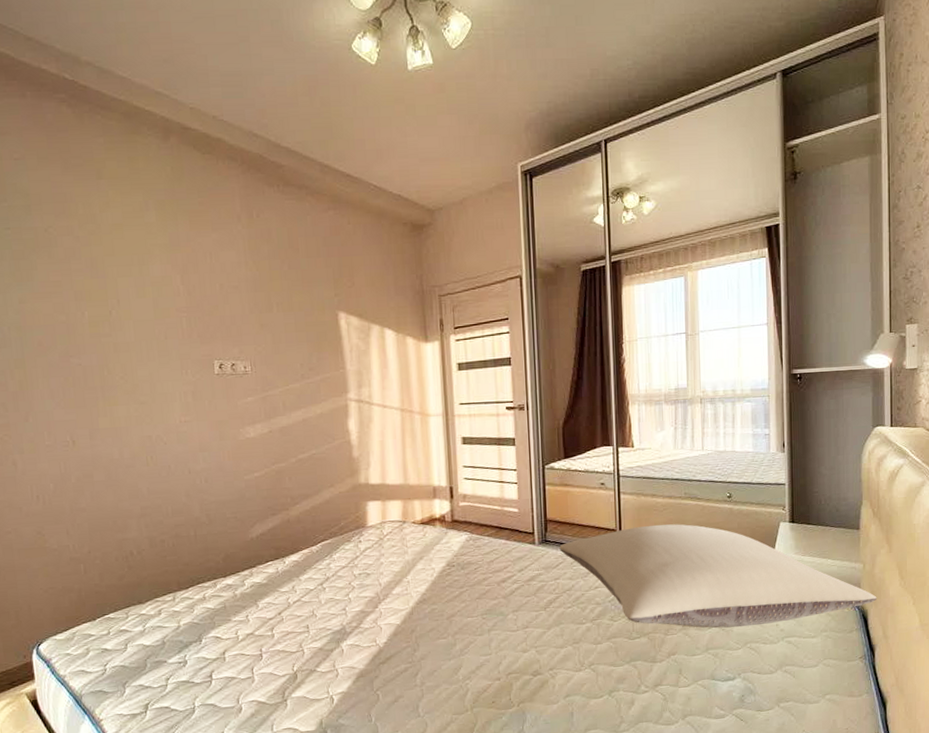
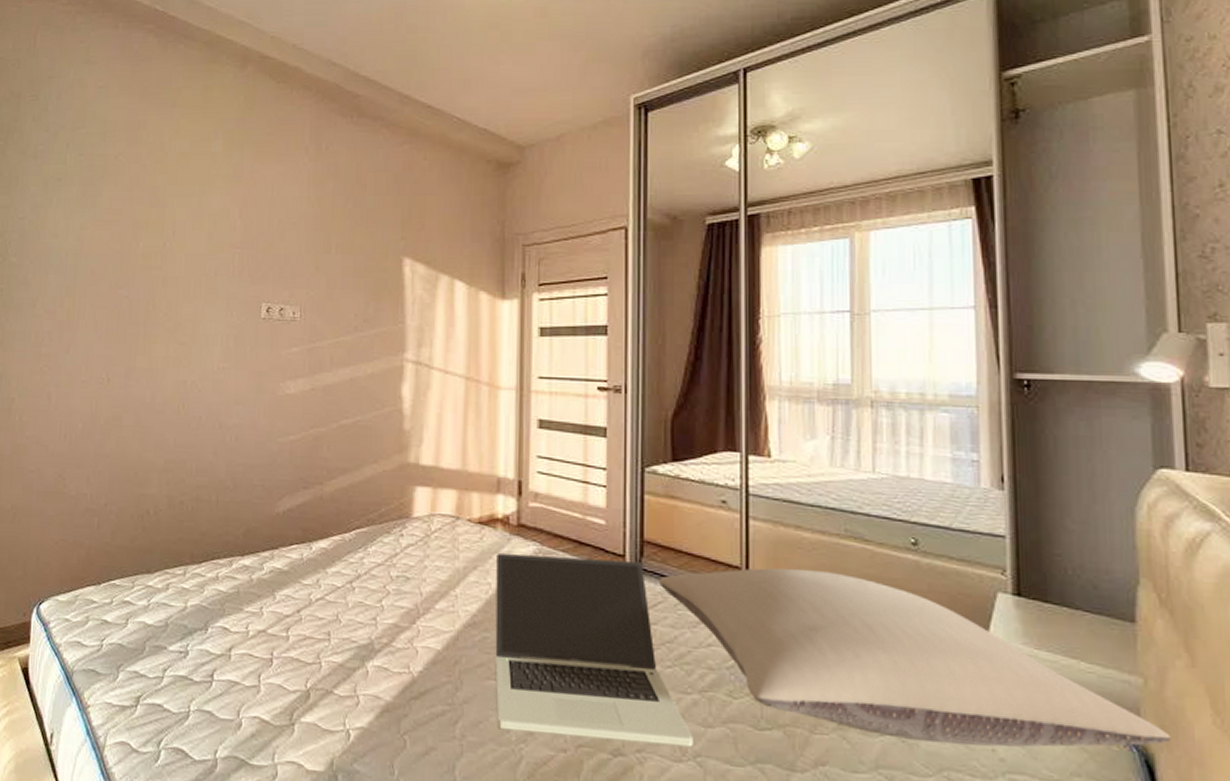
laptop: none [437,536,588,673] -> present [495,553,693,747]

